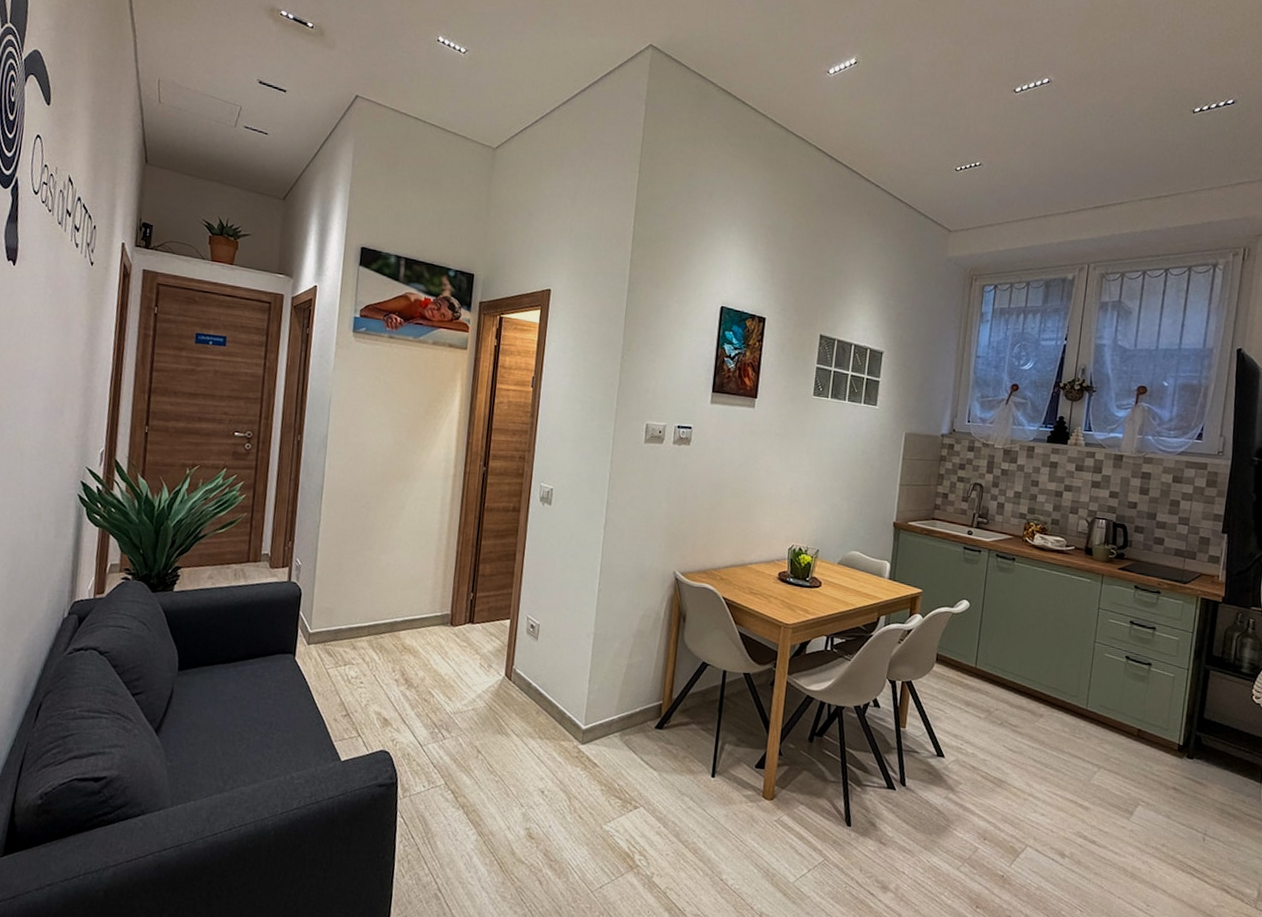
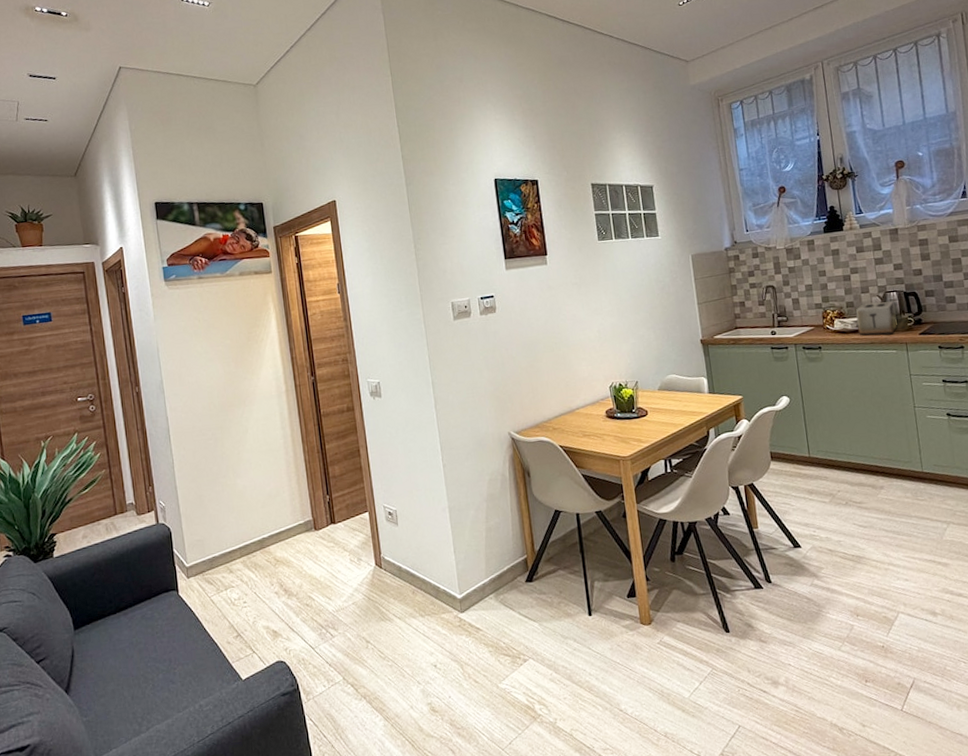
toaster: none [1055,524,1101,563] -> present [855,301,897,337]

